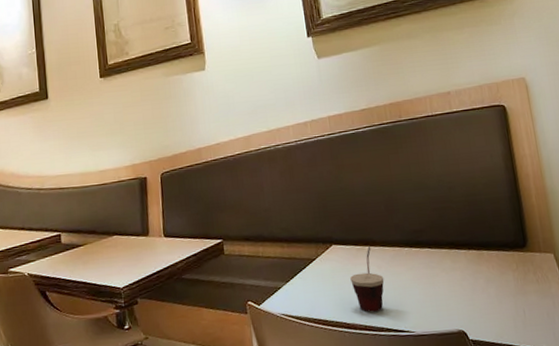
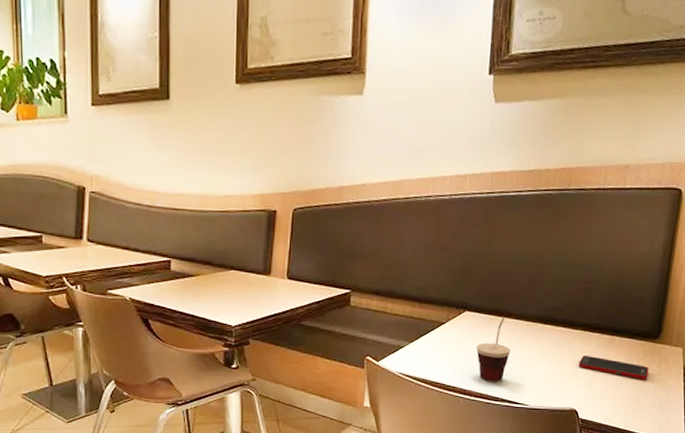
cell phone: none [453,272,528,291] -> present [578,355,649,380]

